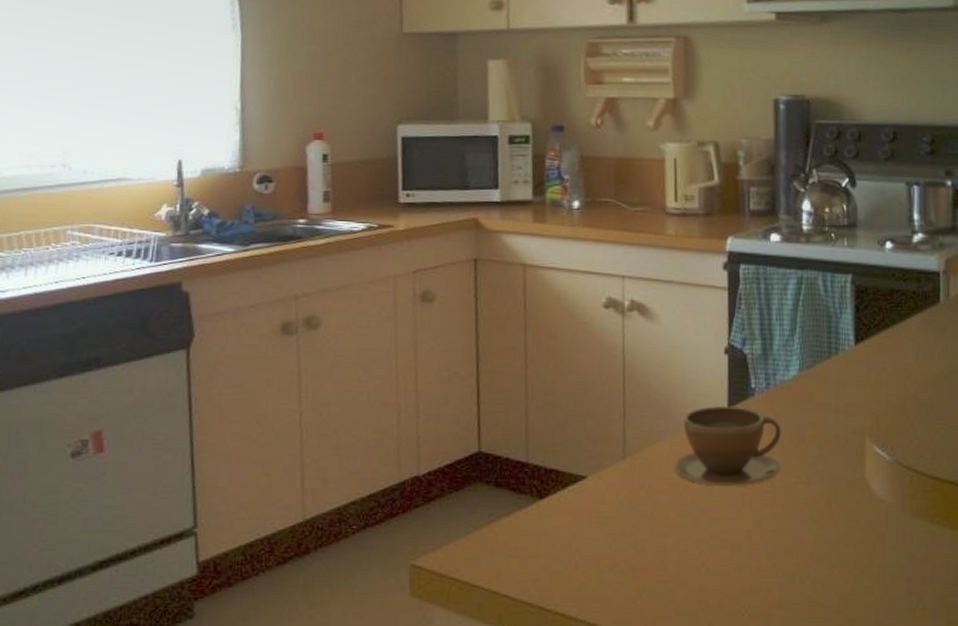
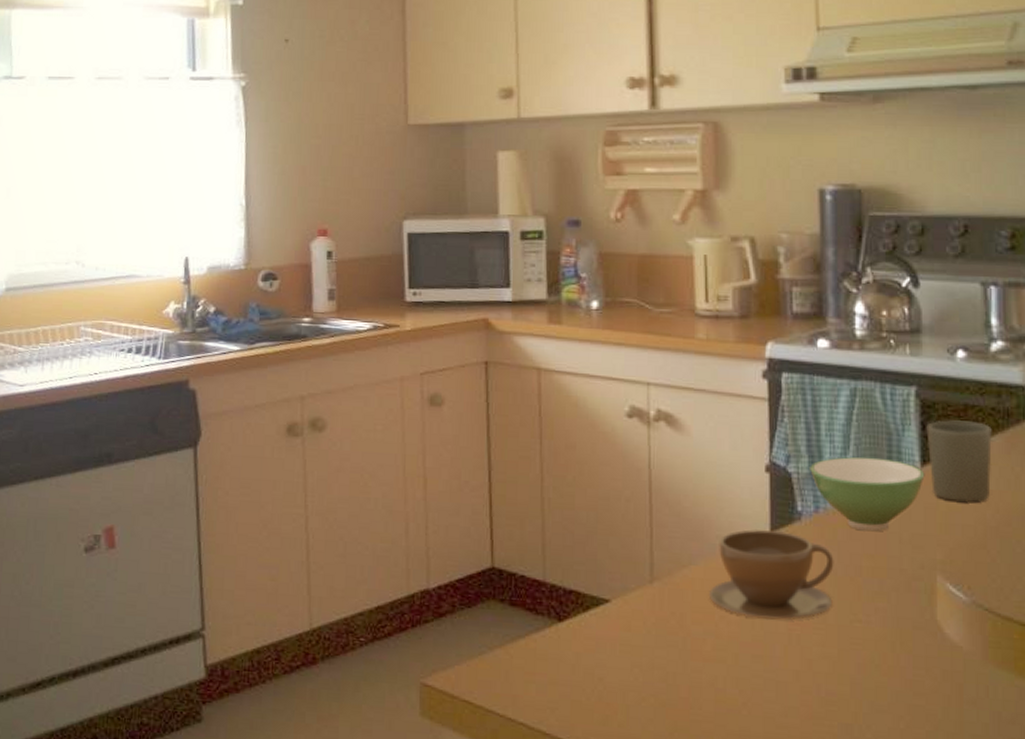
bowl: none [762,337,858,404] -> present [810,456,925,532]
mug: none [860,303,912,375] -> present [926,420,992,503]

